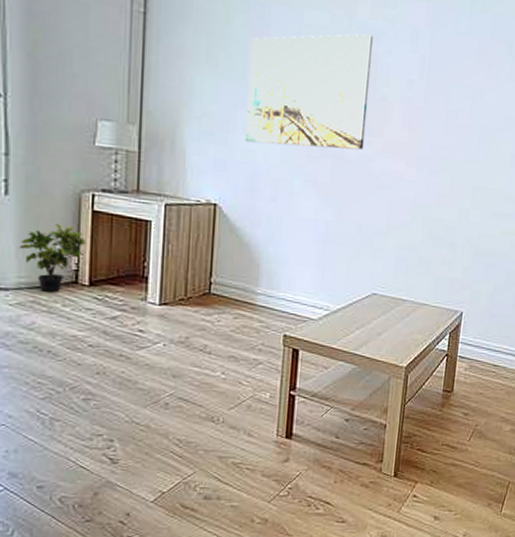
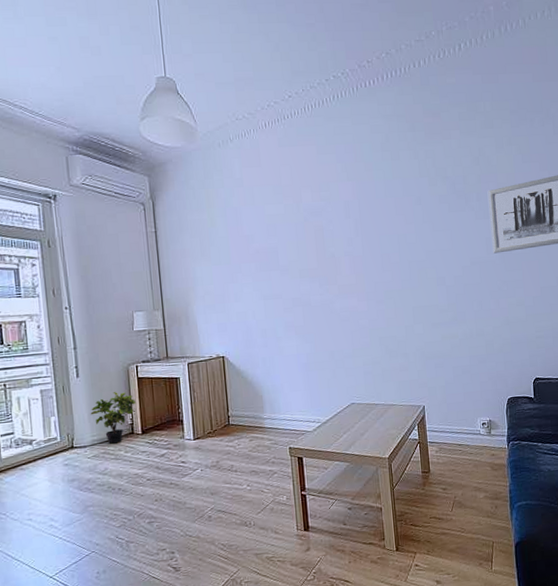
wall art: present [245,33,373,151] -> none [231,213,324,307]

